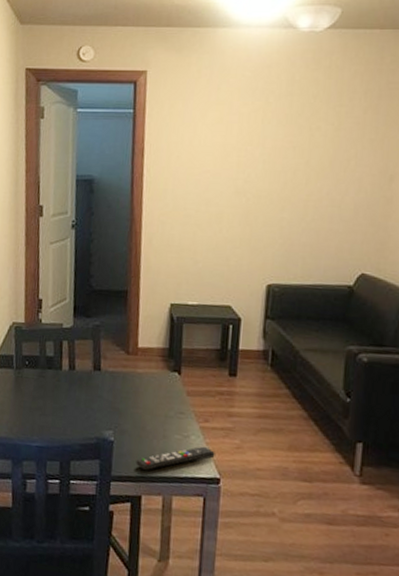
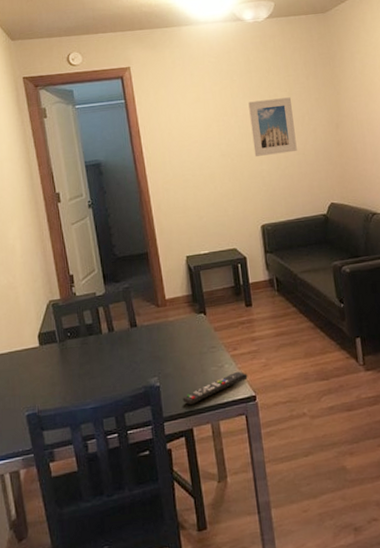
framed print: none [276,132,339,203] -> present [248,97,297,157]

